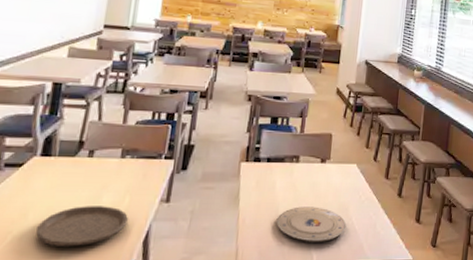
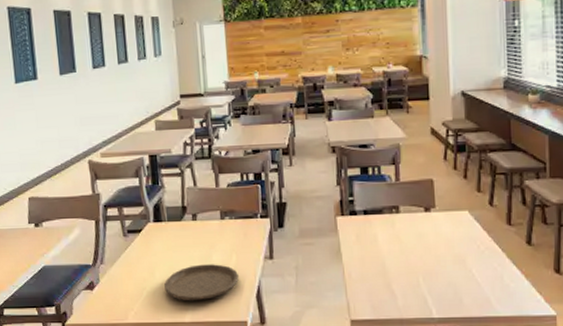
plate: present [276,207,347,242] -> none [384,259,466,296]

